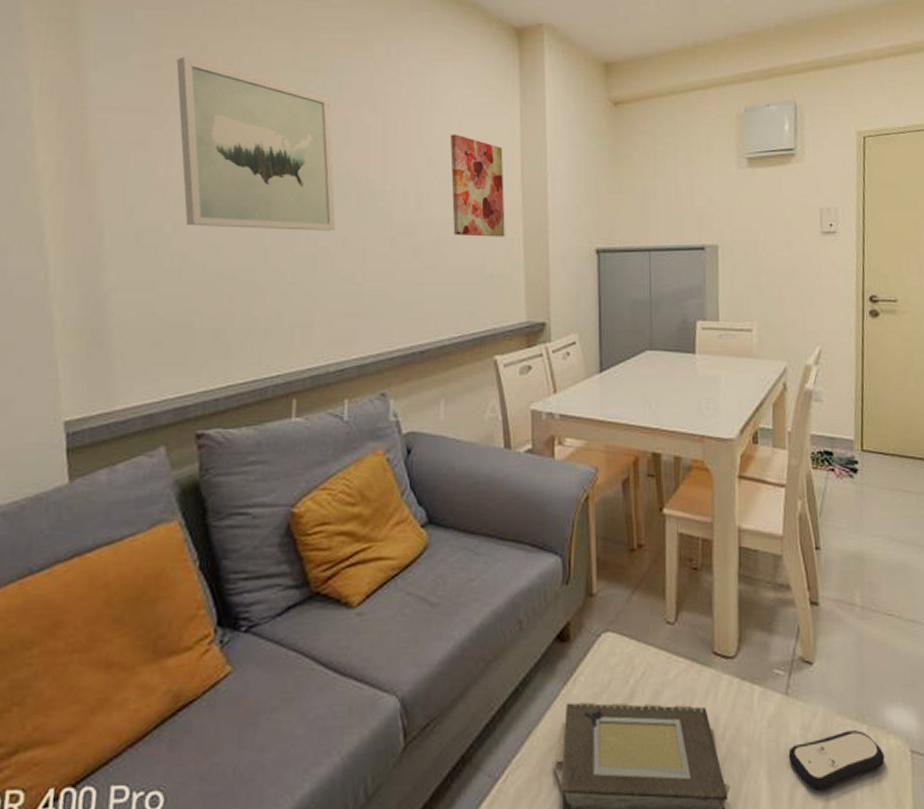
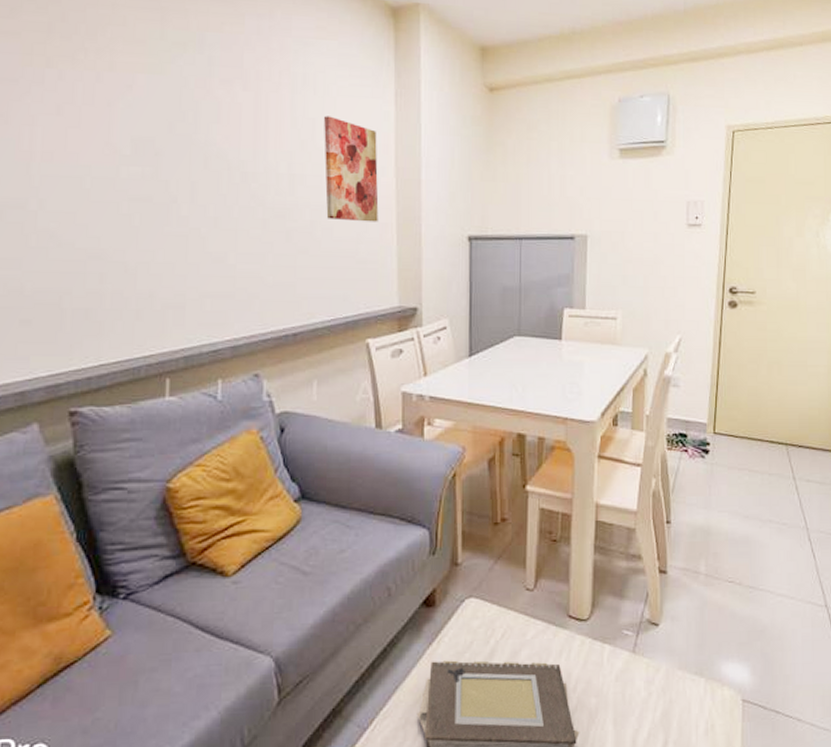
wall art: present [176,56,336,231] -> none [36,24,207,212]
remote control: present [788,730,885,790] -> none [633,683,719,735]

